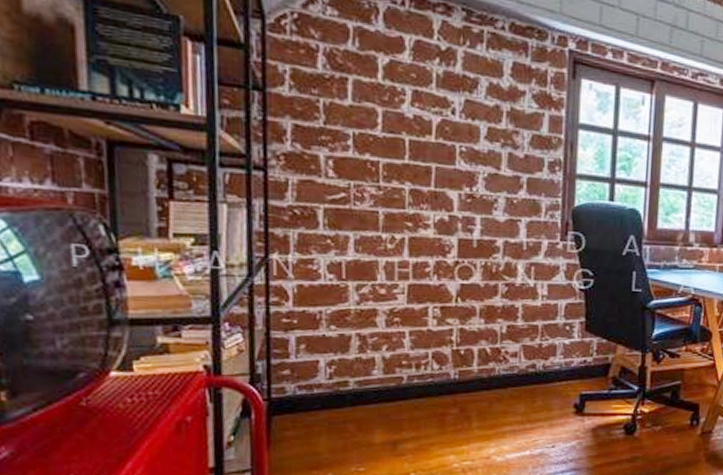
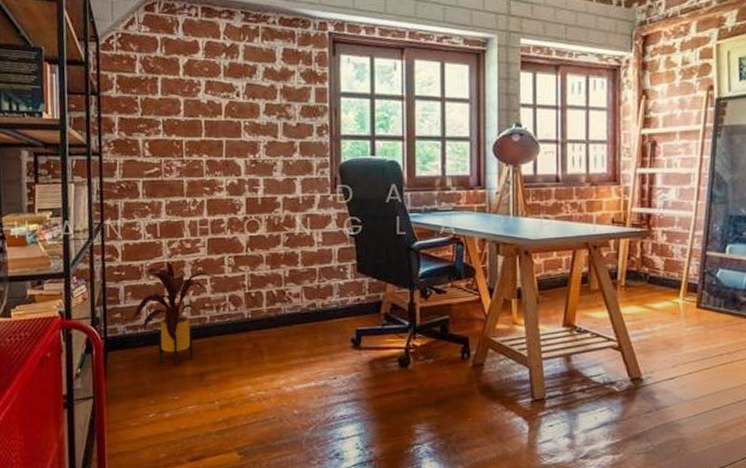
house plant: none [304,309,419,433] -> present [131,261,218,366]

